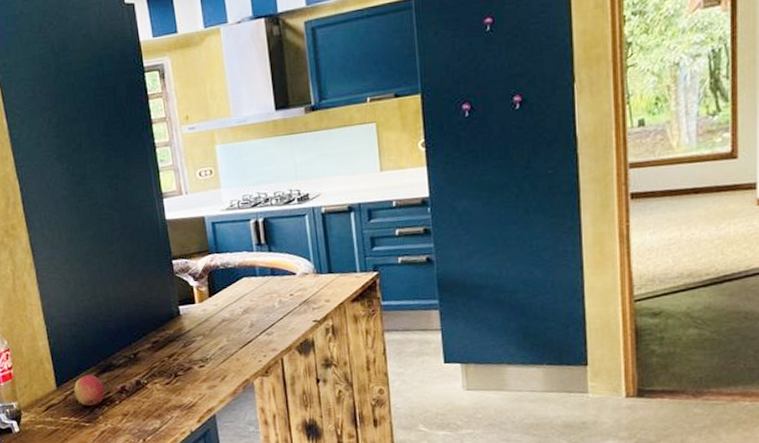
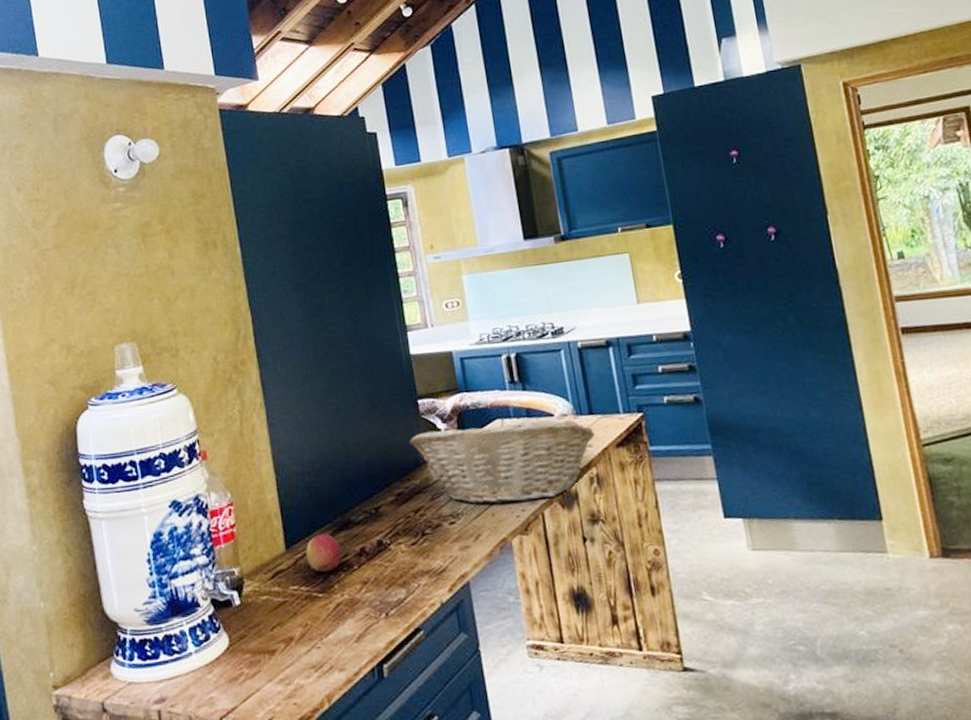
fruit basket: none [164,276,333,351] -> present [409,417,595,505]

